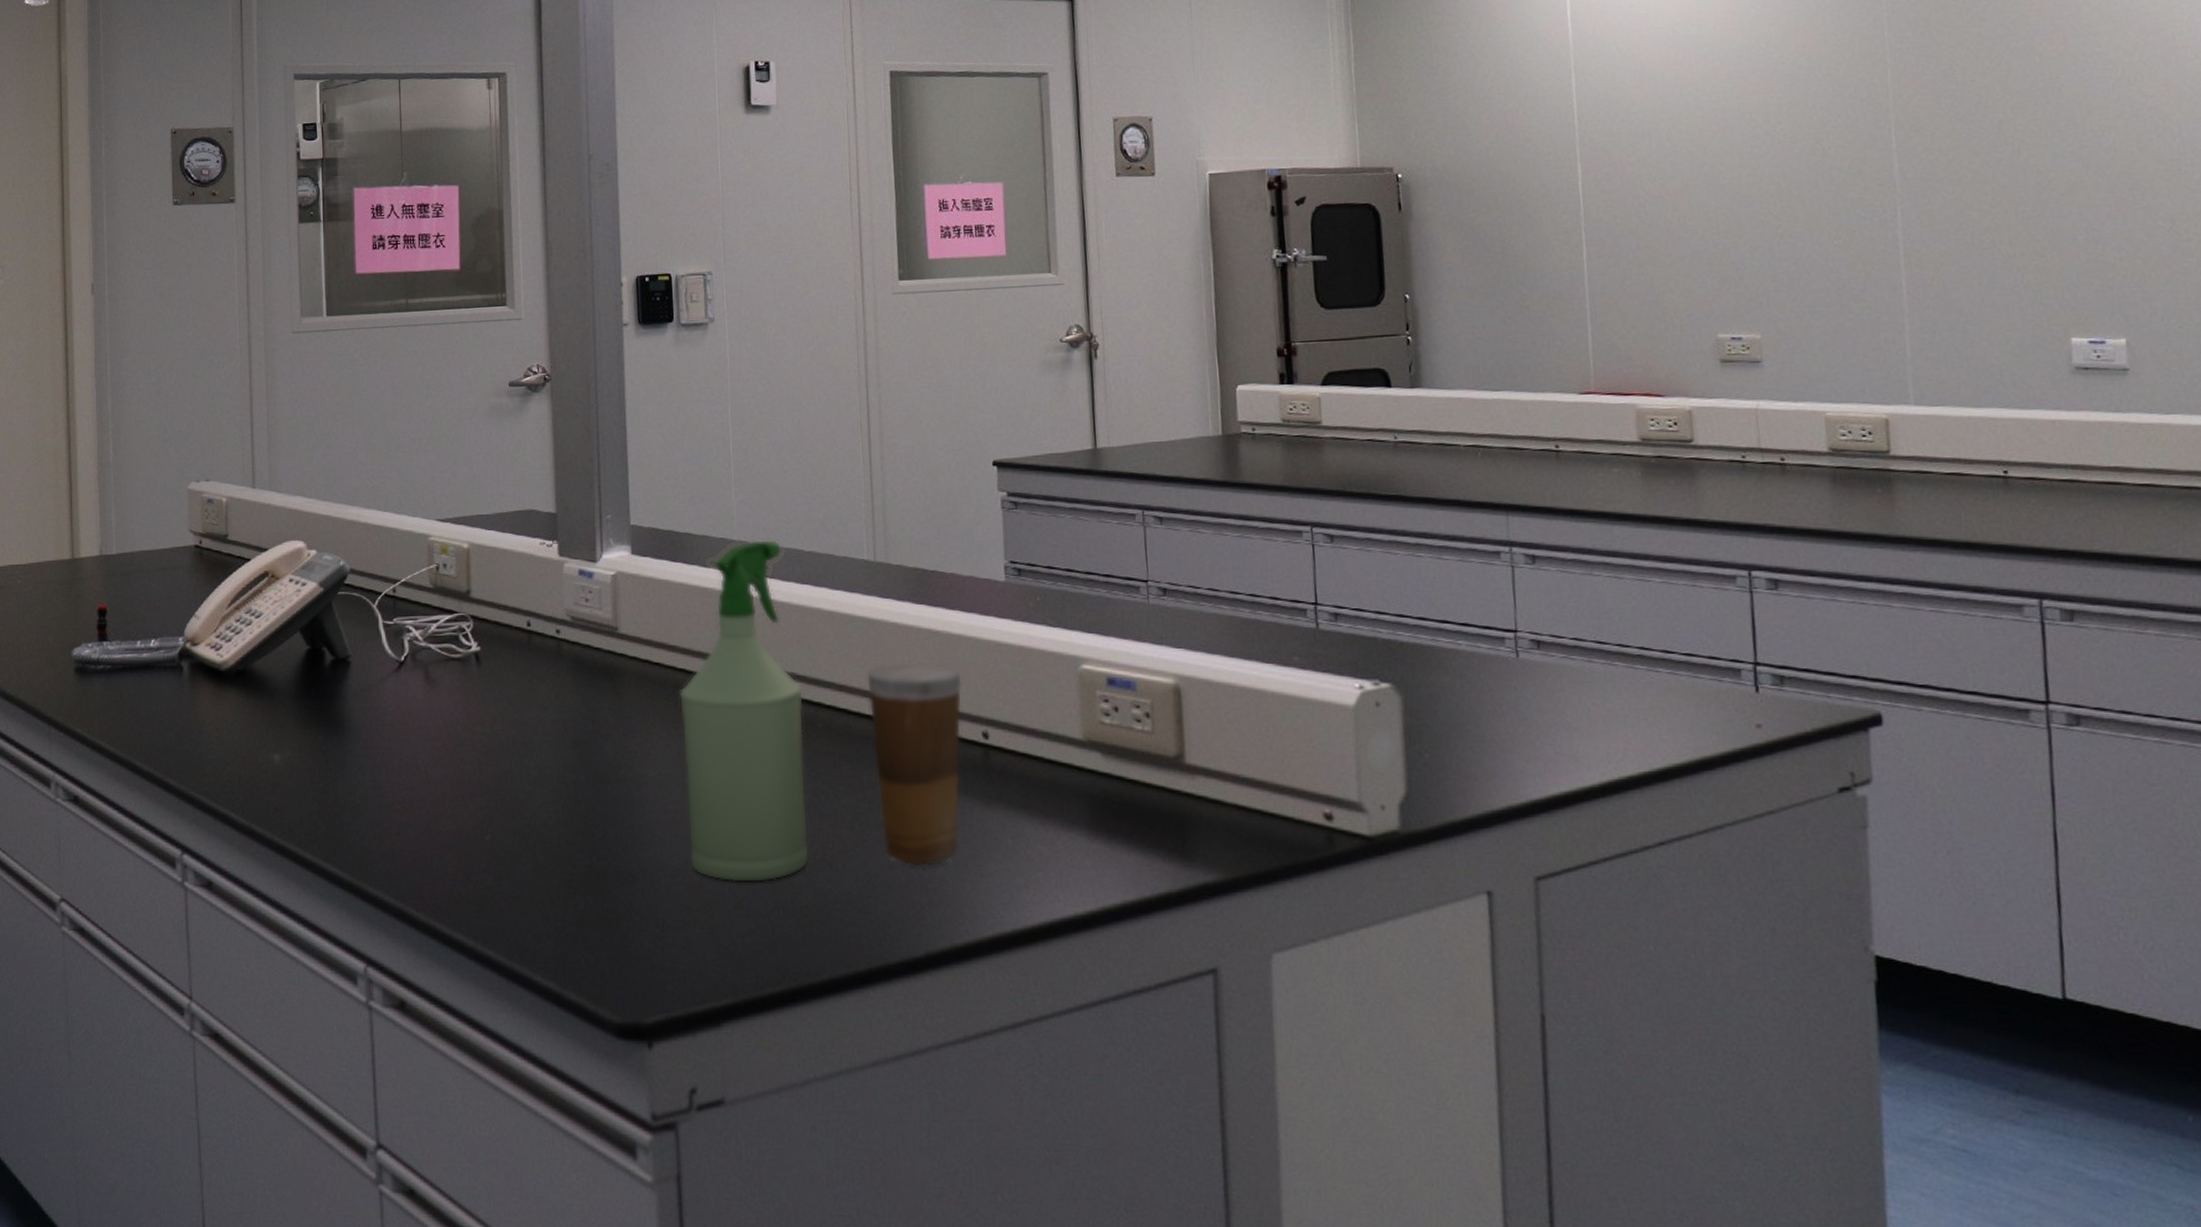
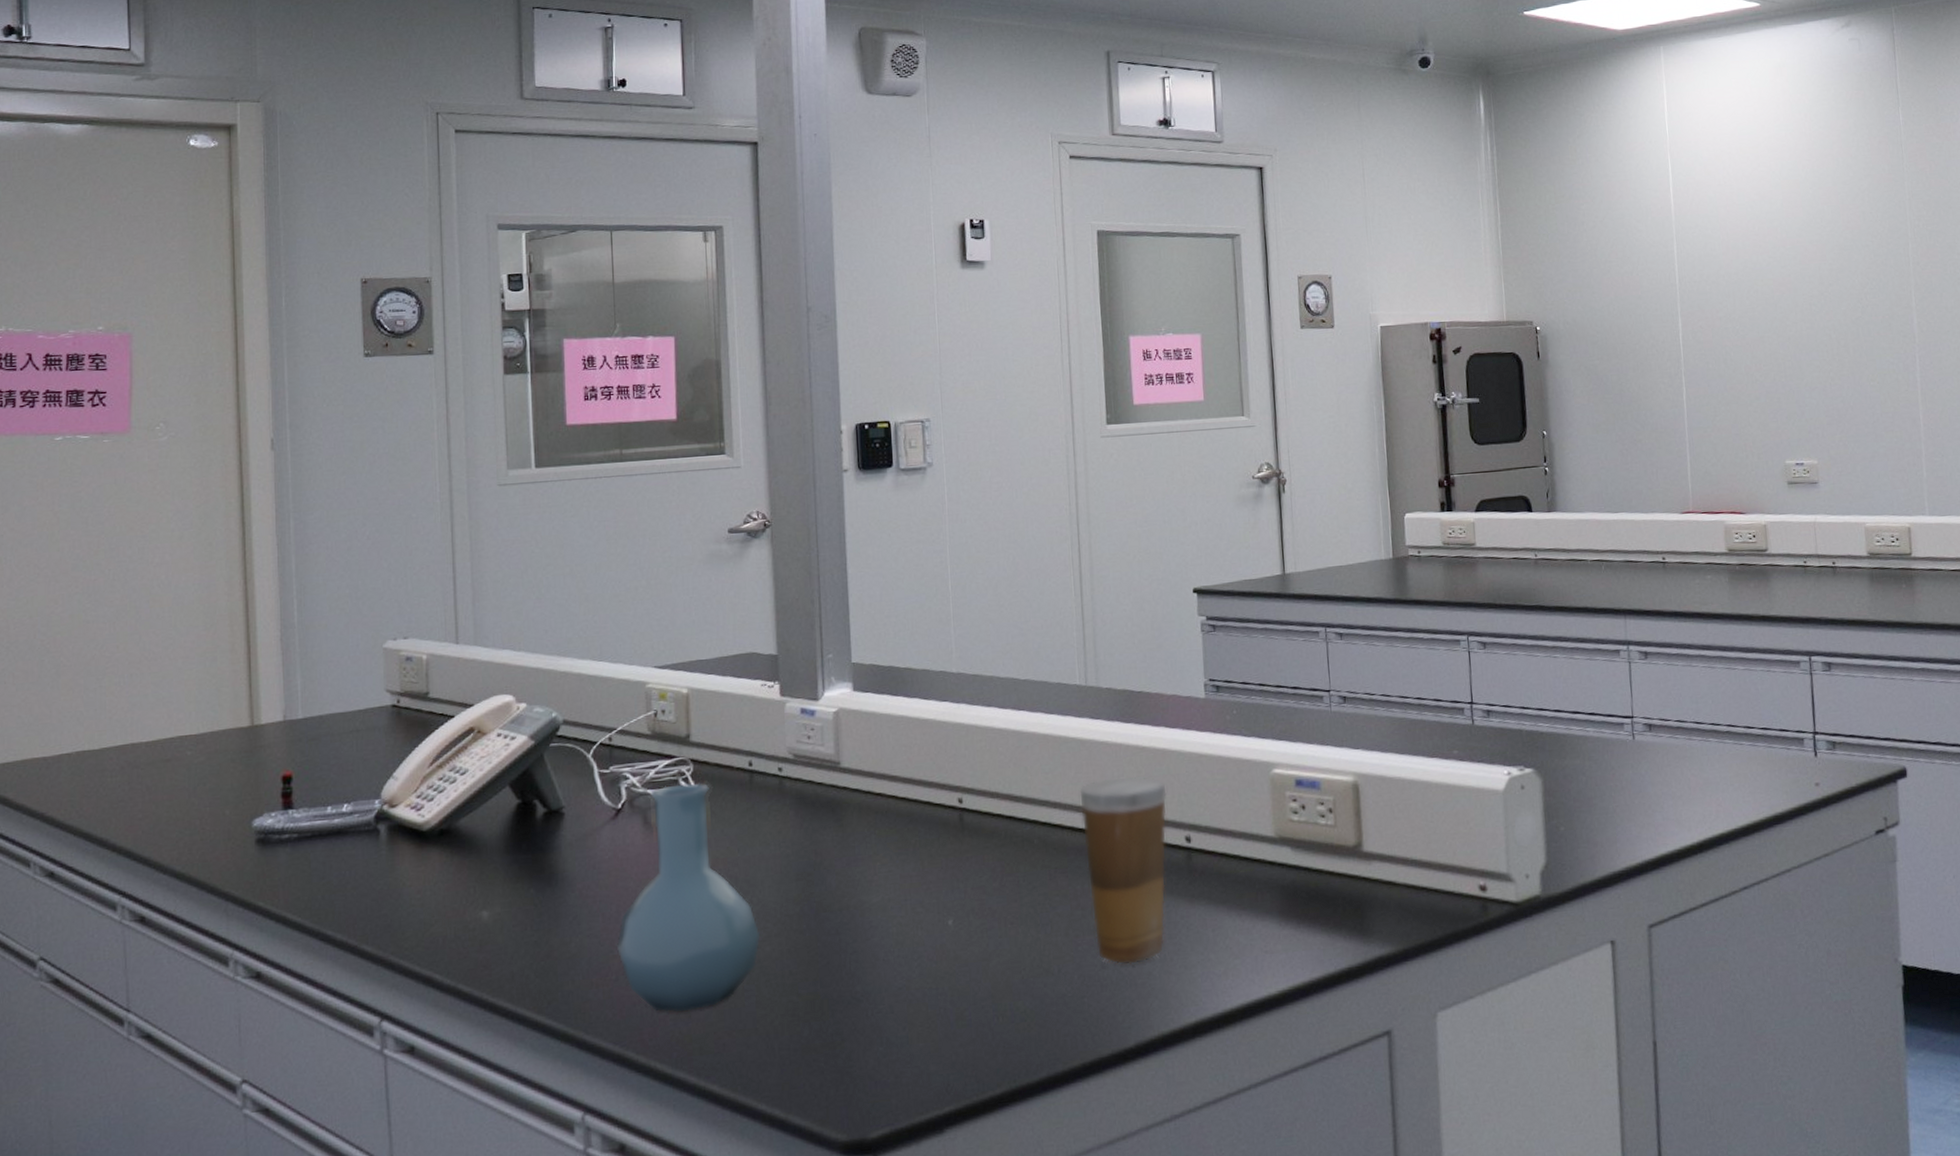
flask: none [398,640,537,873] -> present [616,782,761,1013]
spray bottle: present [678,540,809,882] -> none [900,671,1026,996]

